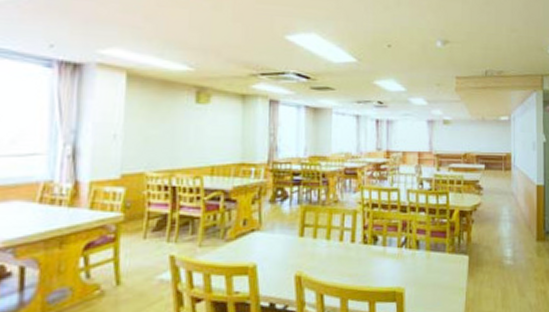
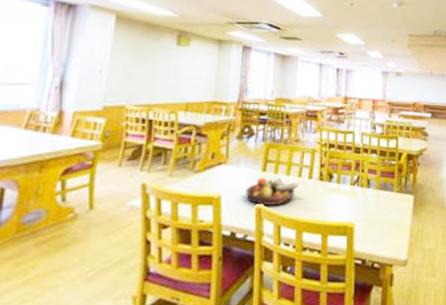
fruit bowl: none [283,243,341,274] -> present [246,178,299,206]

